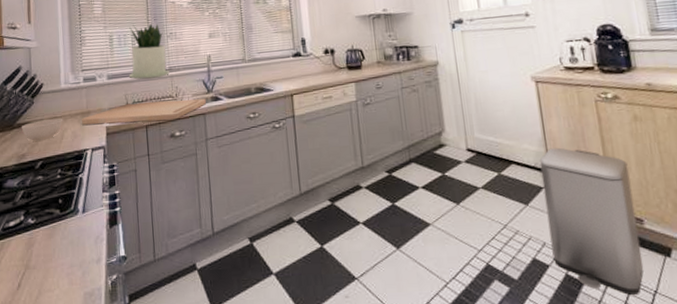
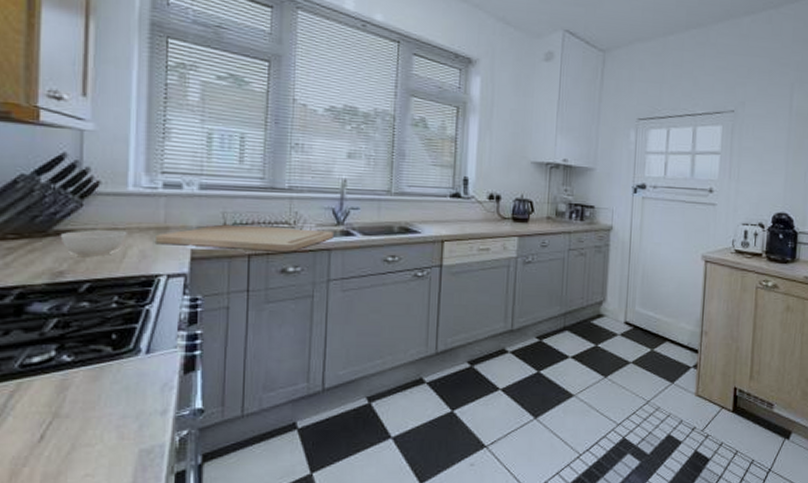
planter: present [128,23,169,80] -> none [230,125,289,198]
pedal bin: present [539,147,644,296] -> none [687,329,772,473]

